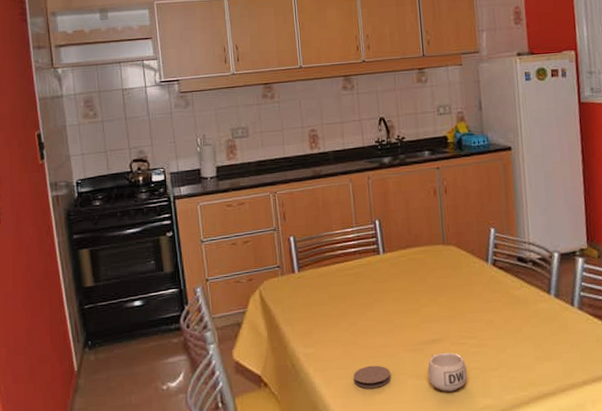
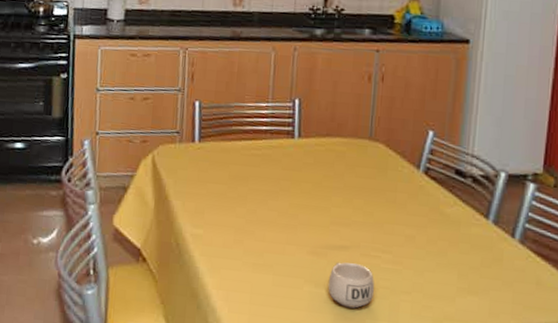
coaster: present [353,365,391,389] -> none [242,261,286,288]

